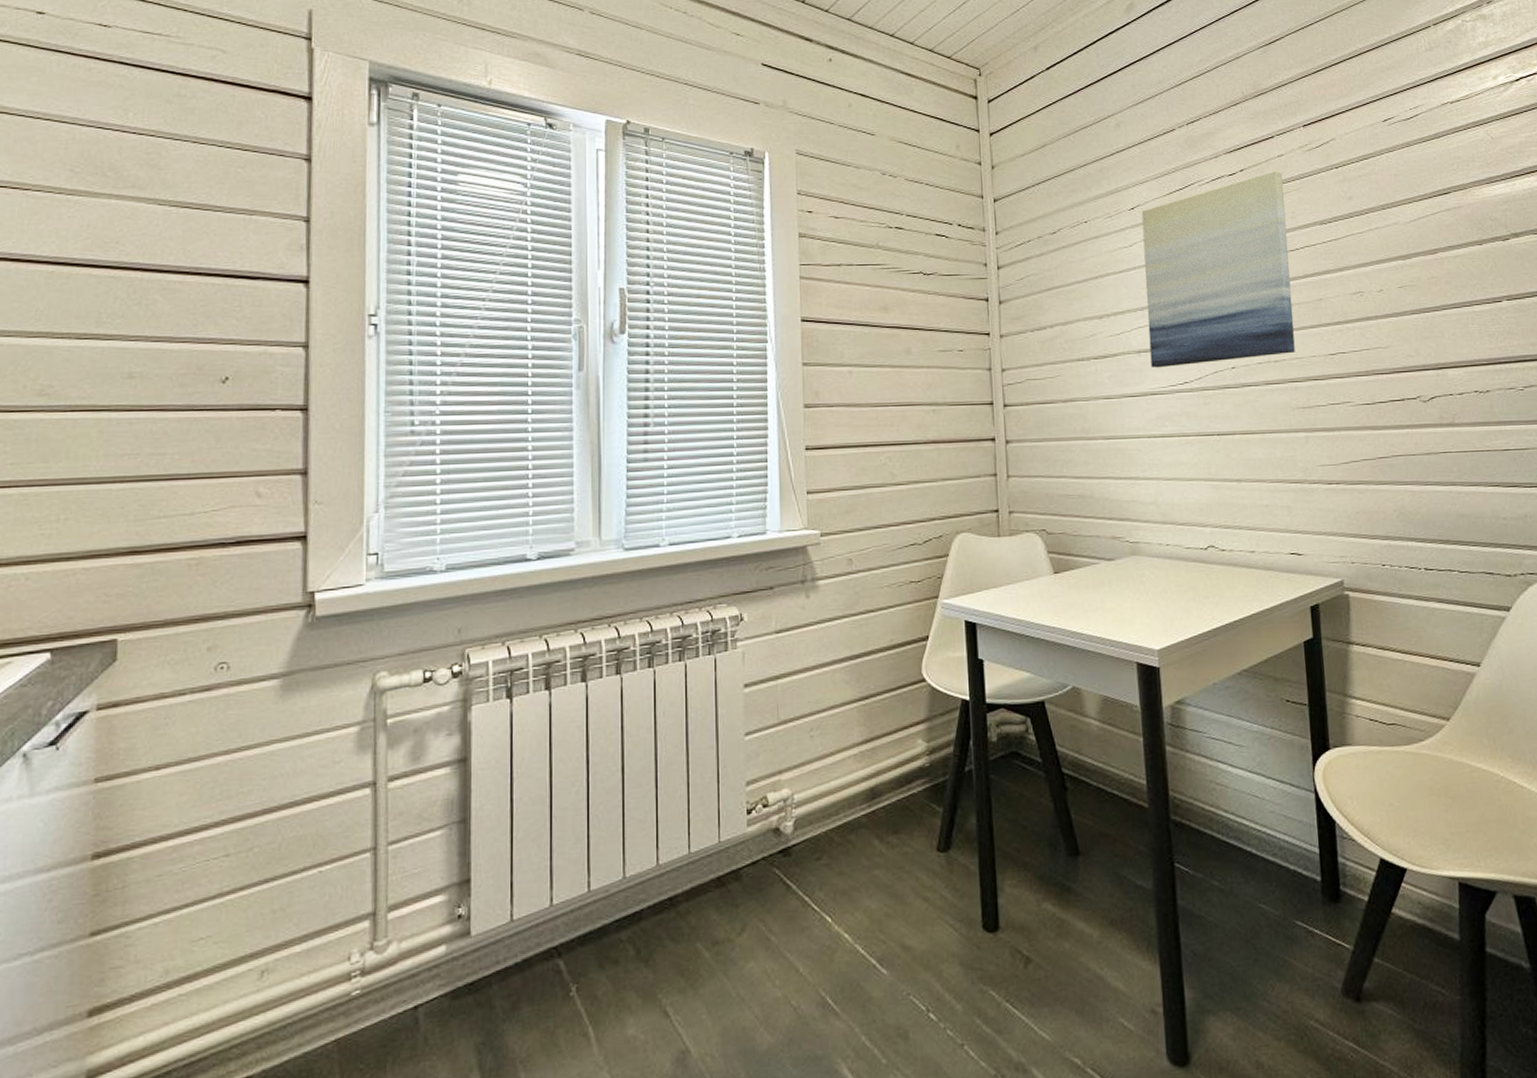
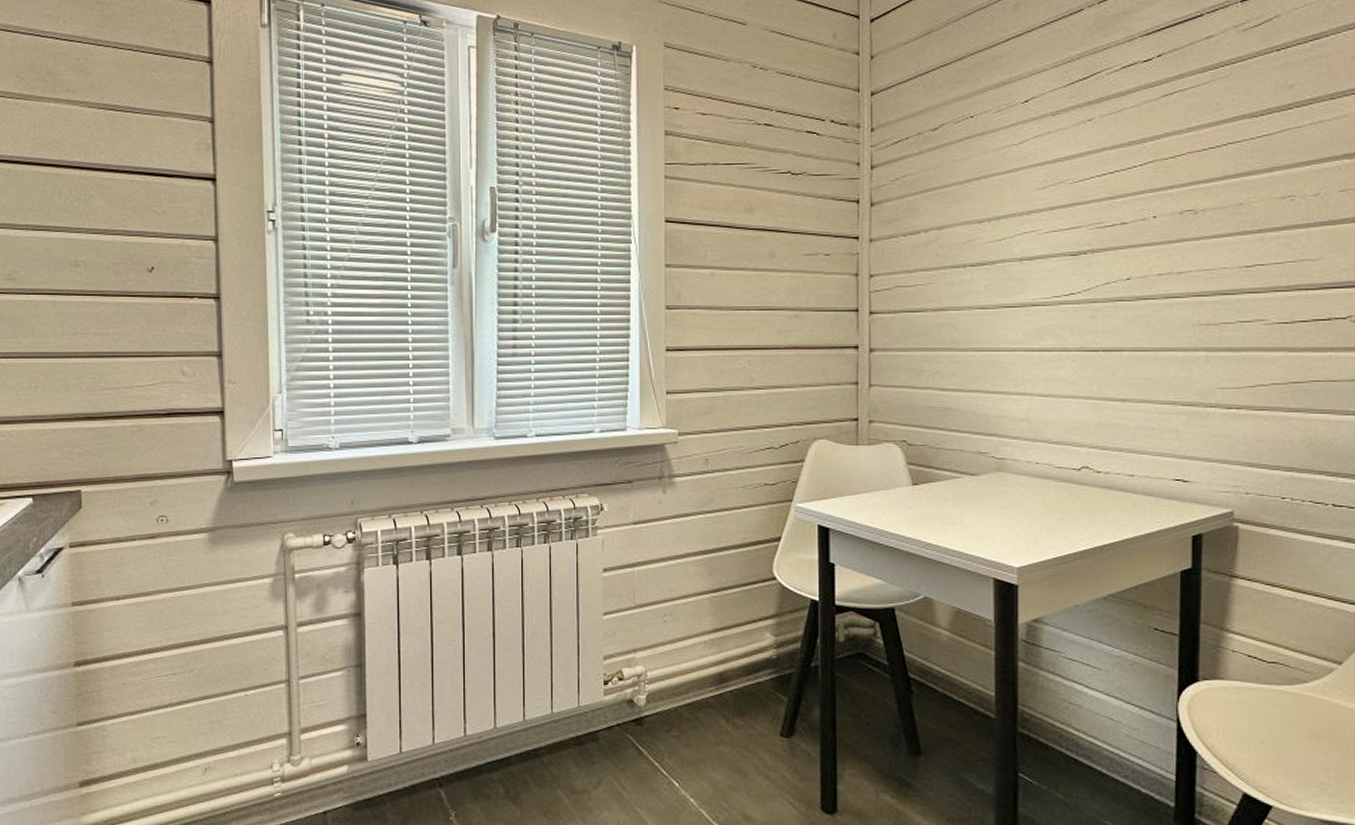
wall art: present [1141,170,1295,368] -> none [1034,55,1210,278]

